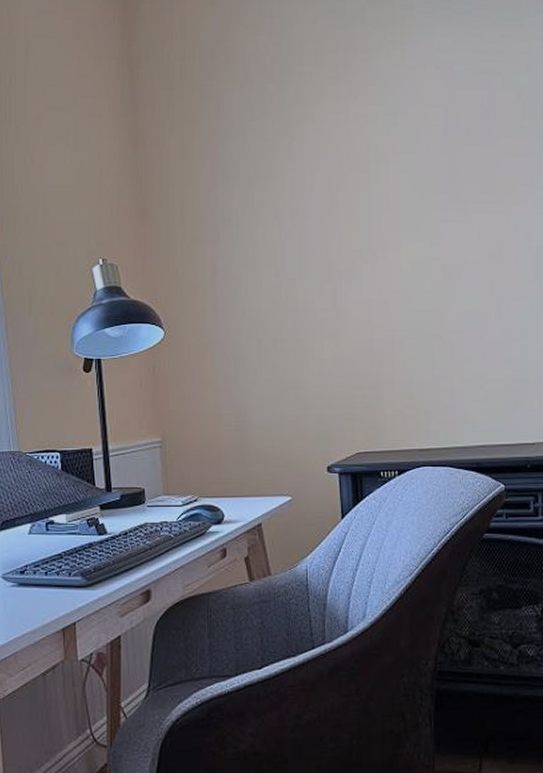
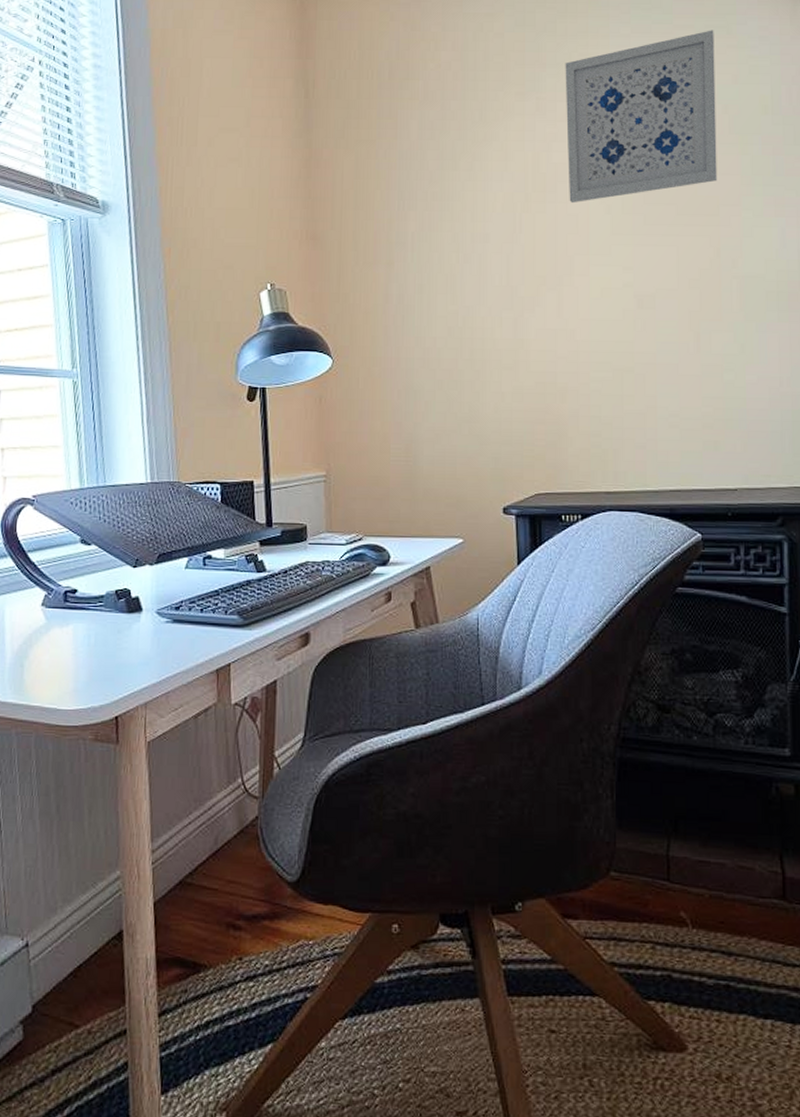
wall art: none [374,21,513,182] -> present [565,30,718,204]

